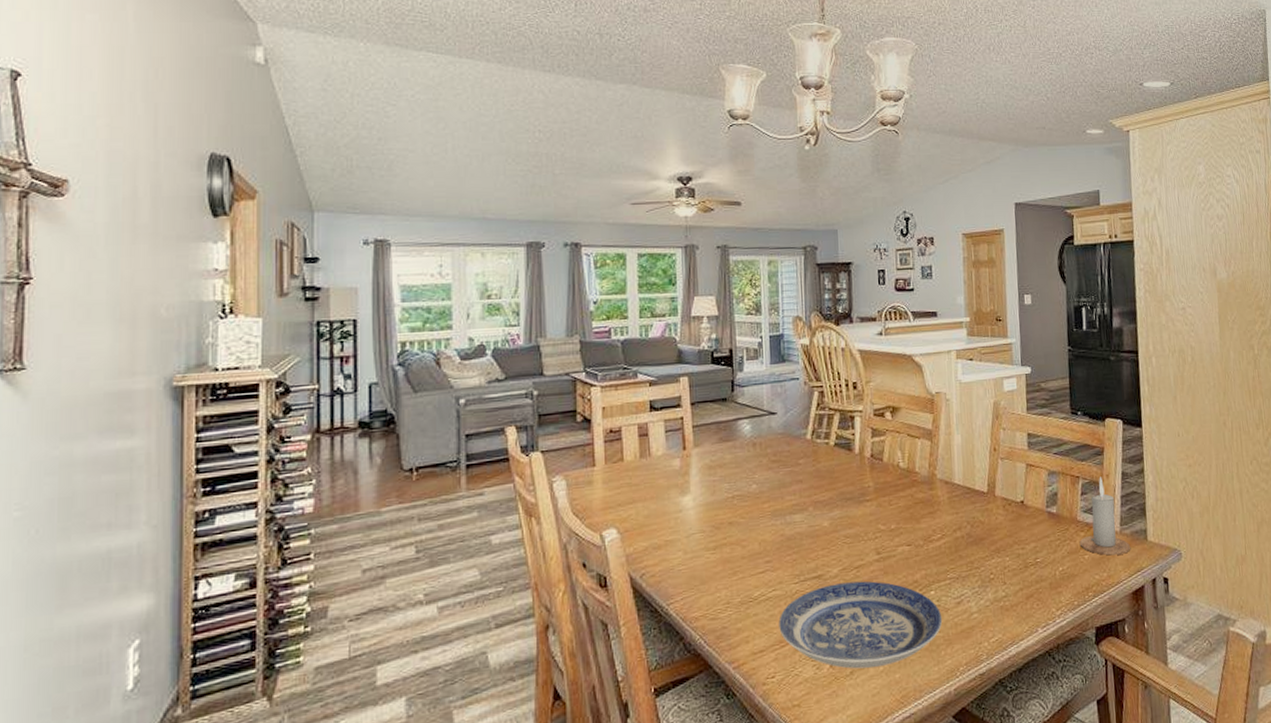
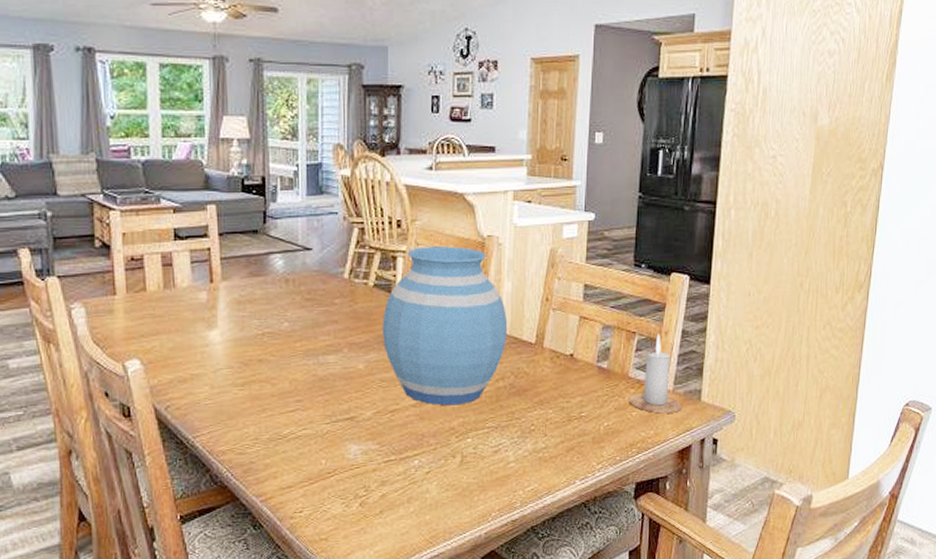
plate: present [778,581,943,669] -> none [308,425,478,509]
vase: none [844,404,961,559] -> present [382,246,508,406]

